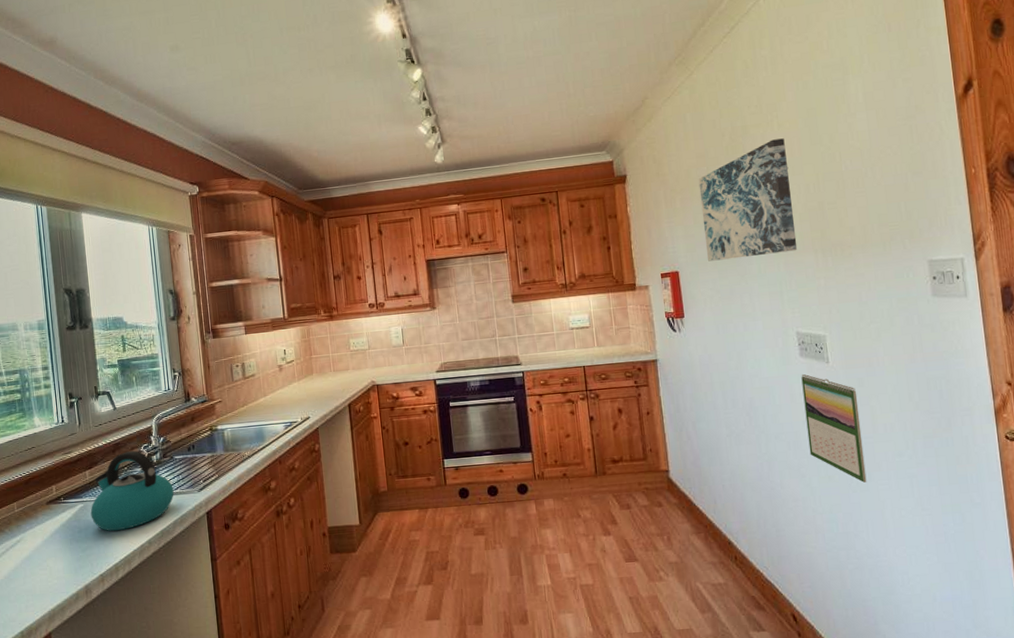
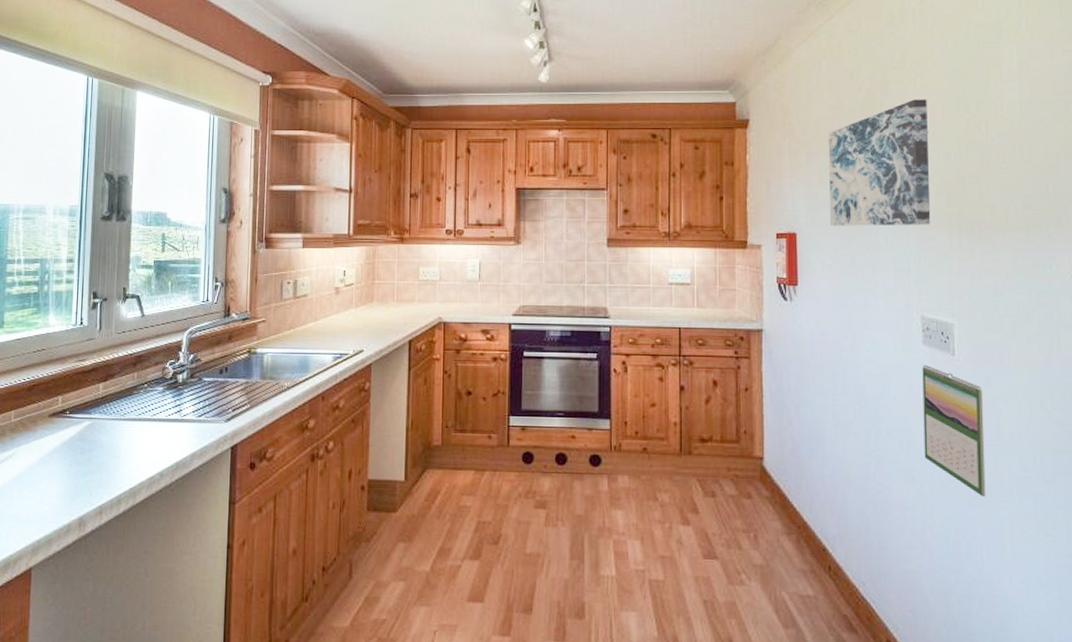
kettle: present [90,451,174,532] -> none [98,366,197,457]

